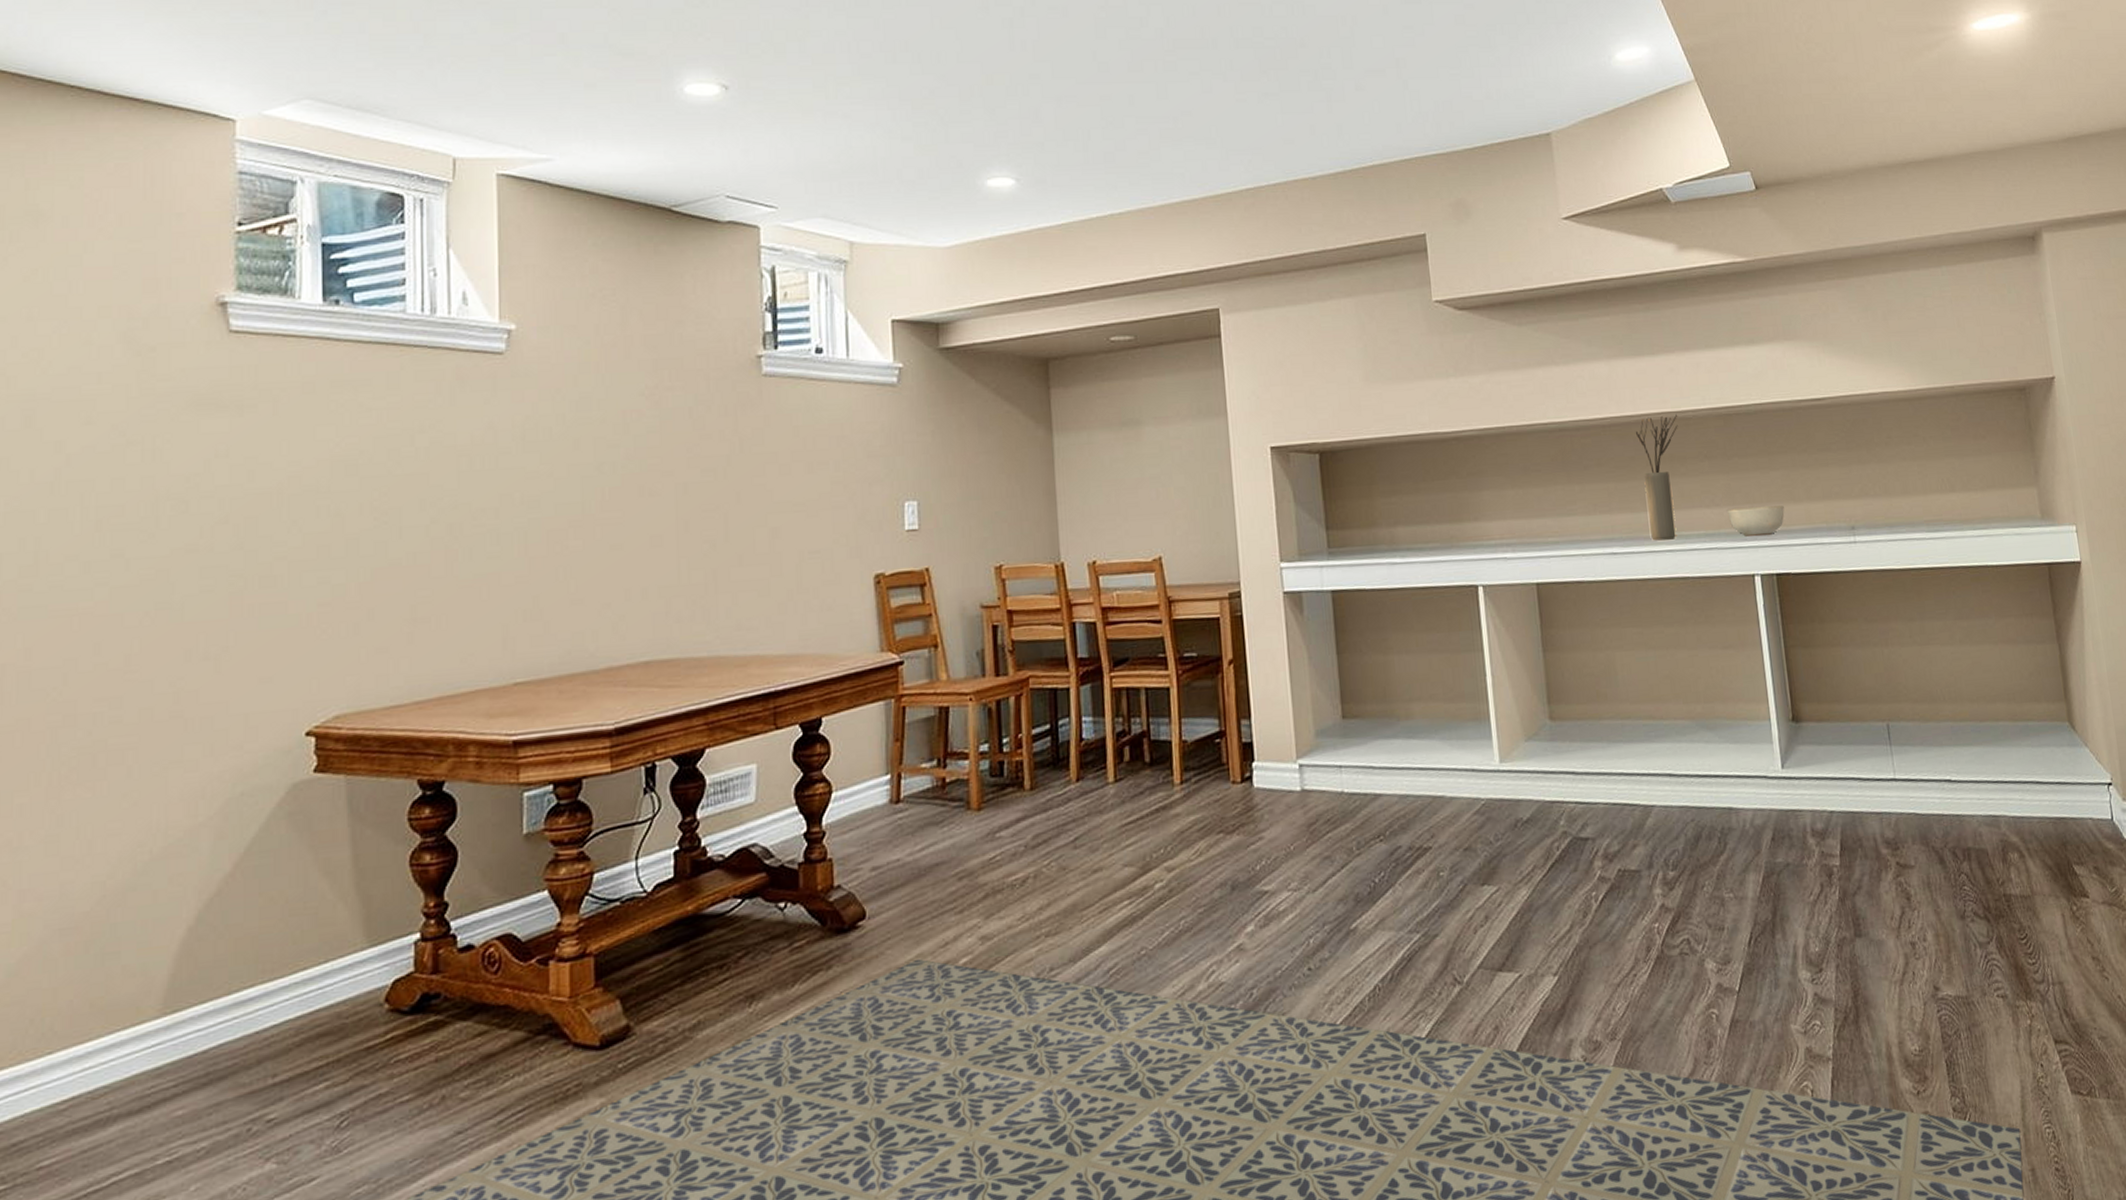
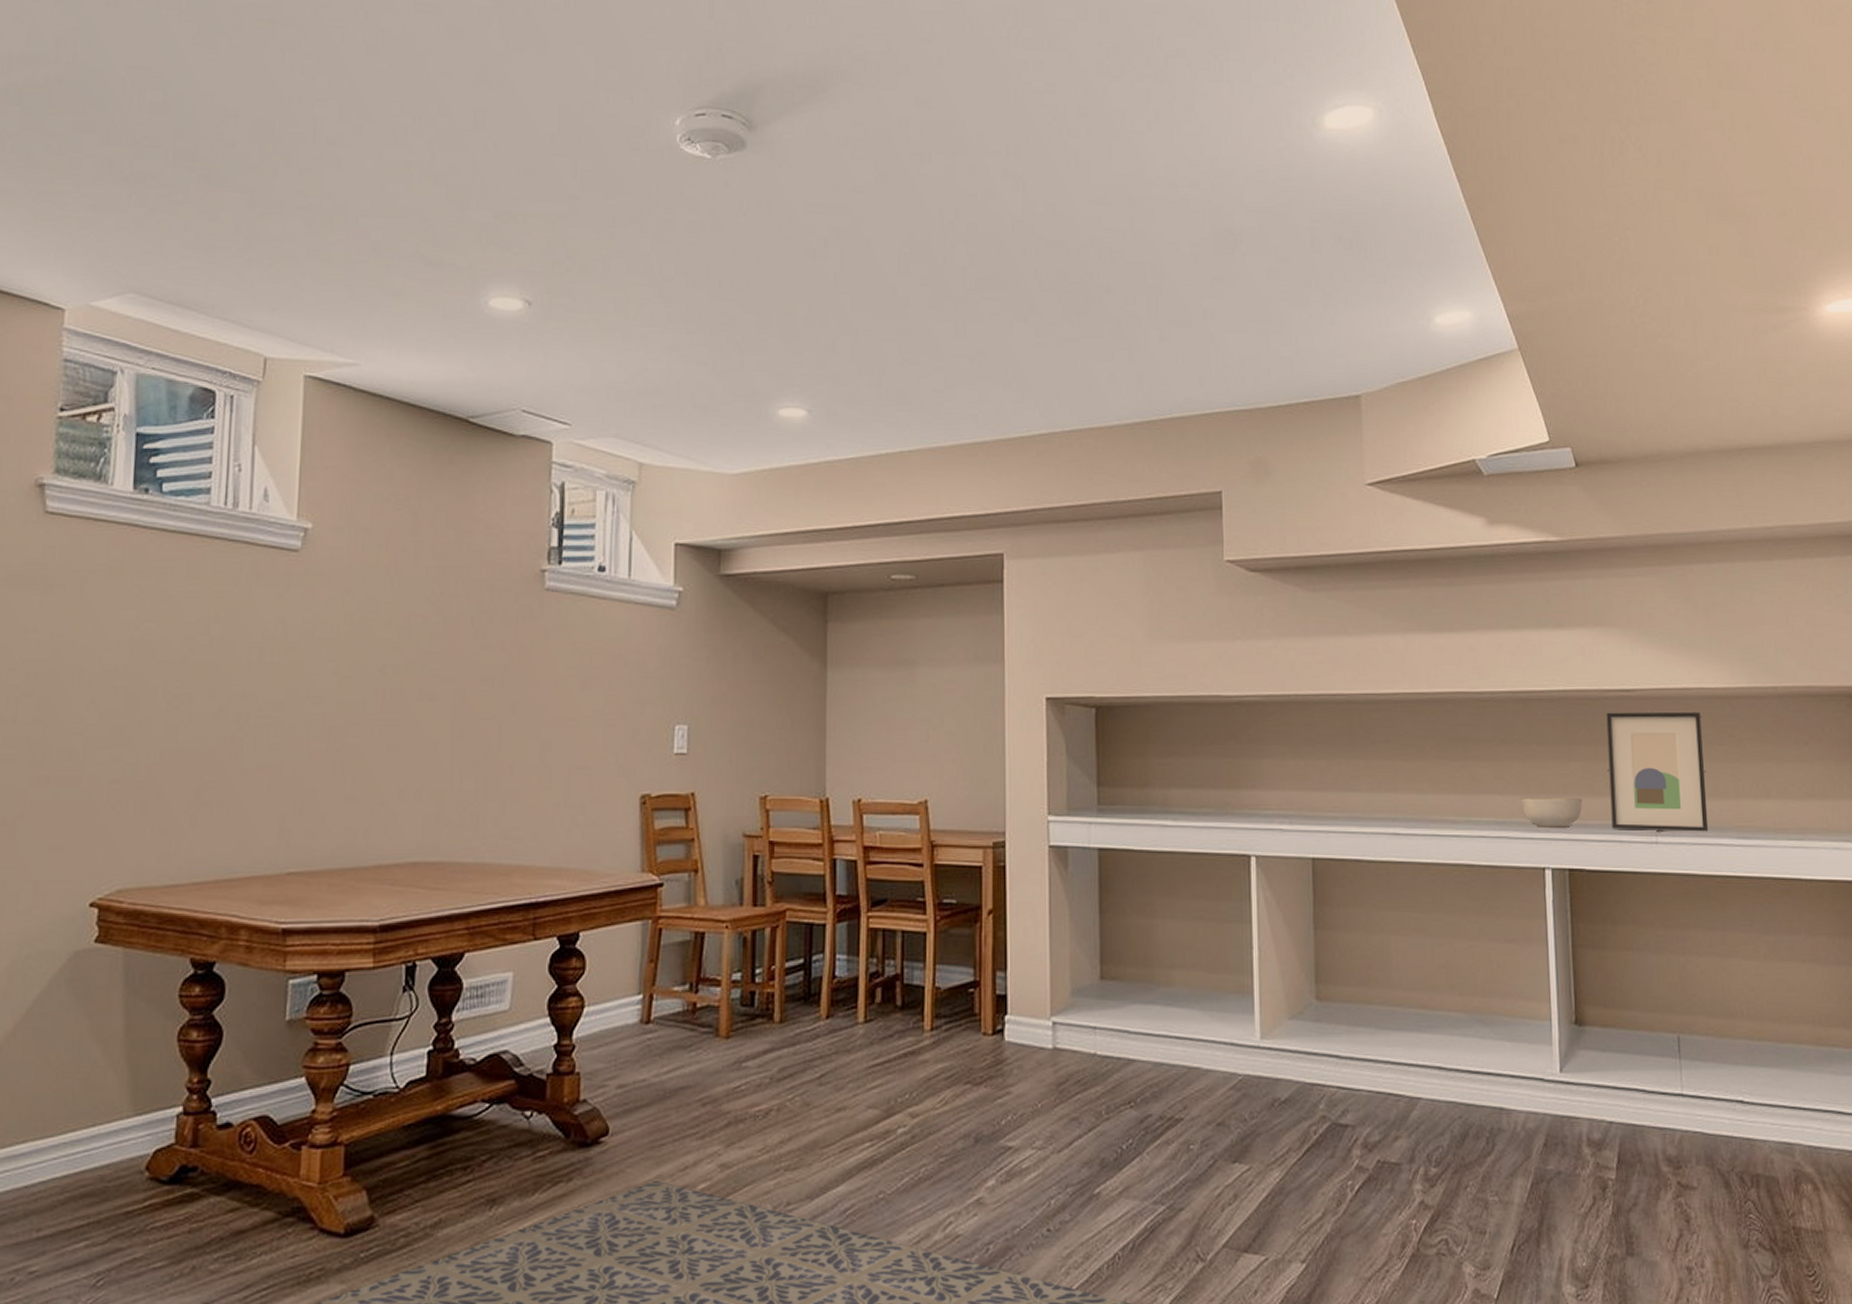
vase: present [1635,414,1678,541] -> none [1428,695,1474,824]
picture frame: none [1800,415,1902,532] -> present [1606,711,1709,832]

